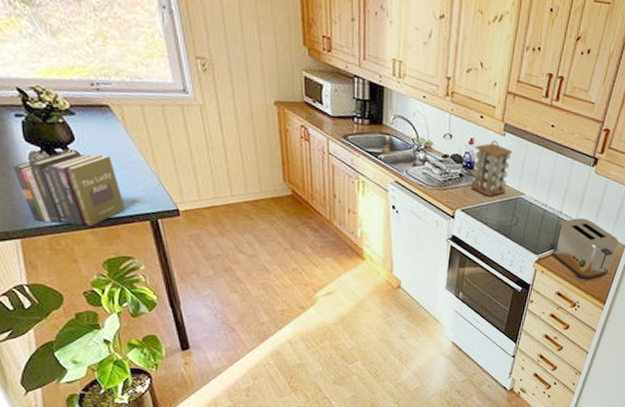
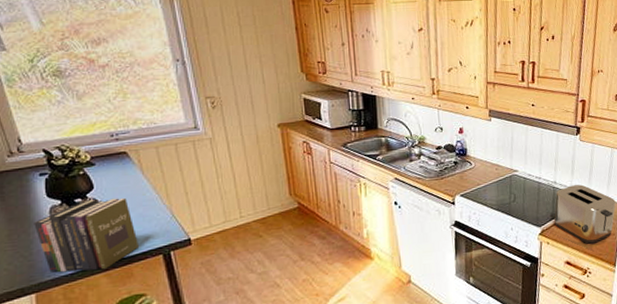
spice rack: present [471,140,512,197] -> none [465,126,500,179]

